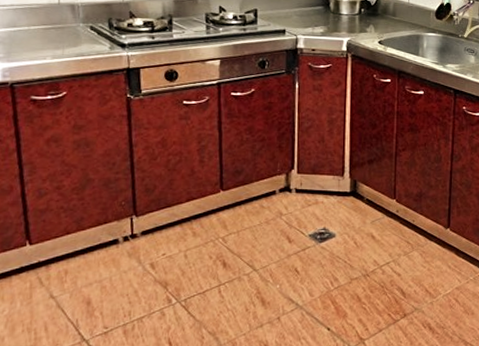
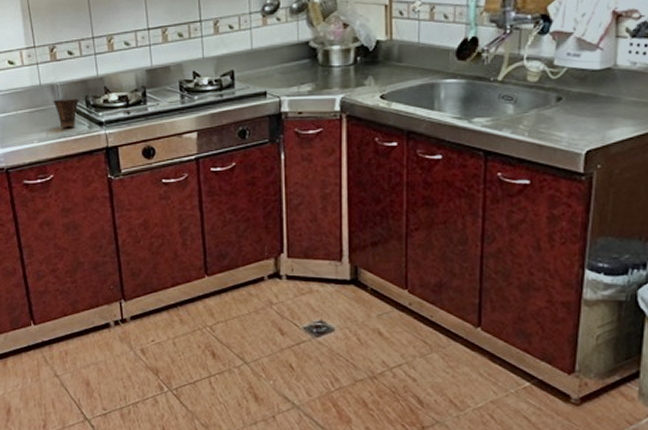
cup: none [72,18,102,47] -> present [53,98,79,127]

